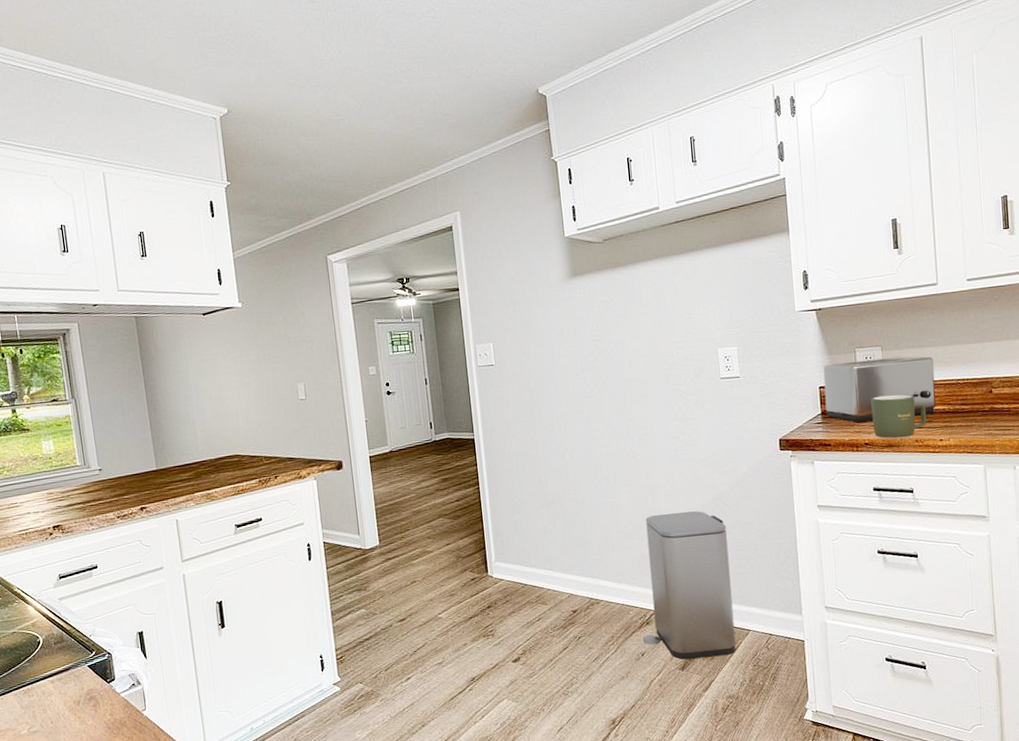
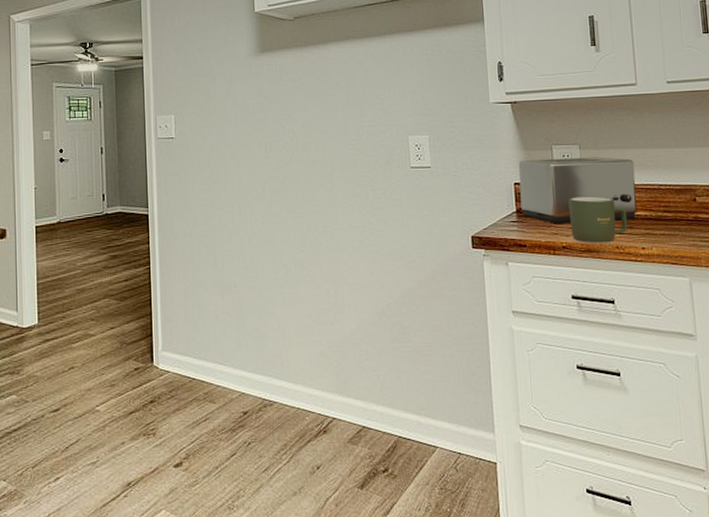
pedal bin: present [642,510,736,660] -> none [318,308,421,477]

